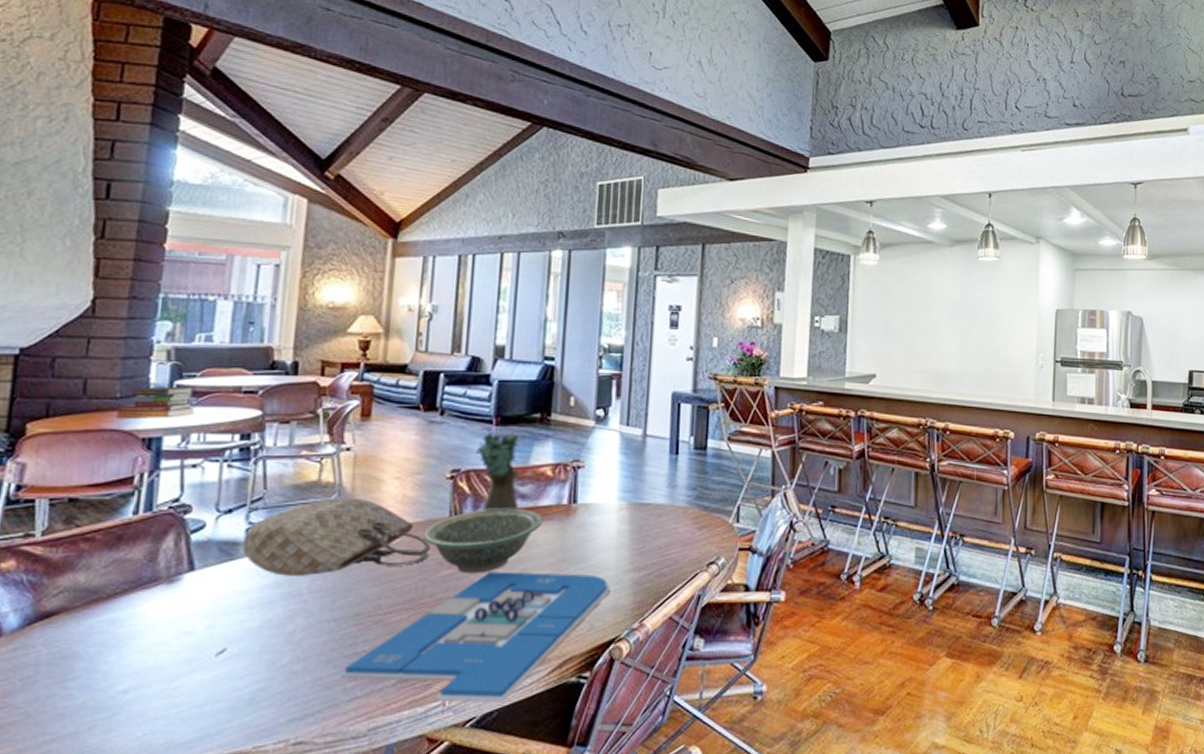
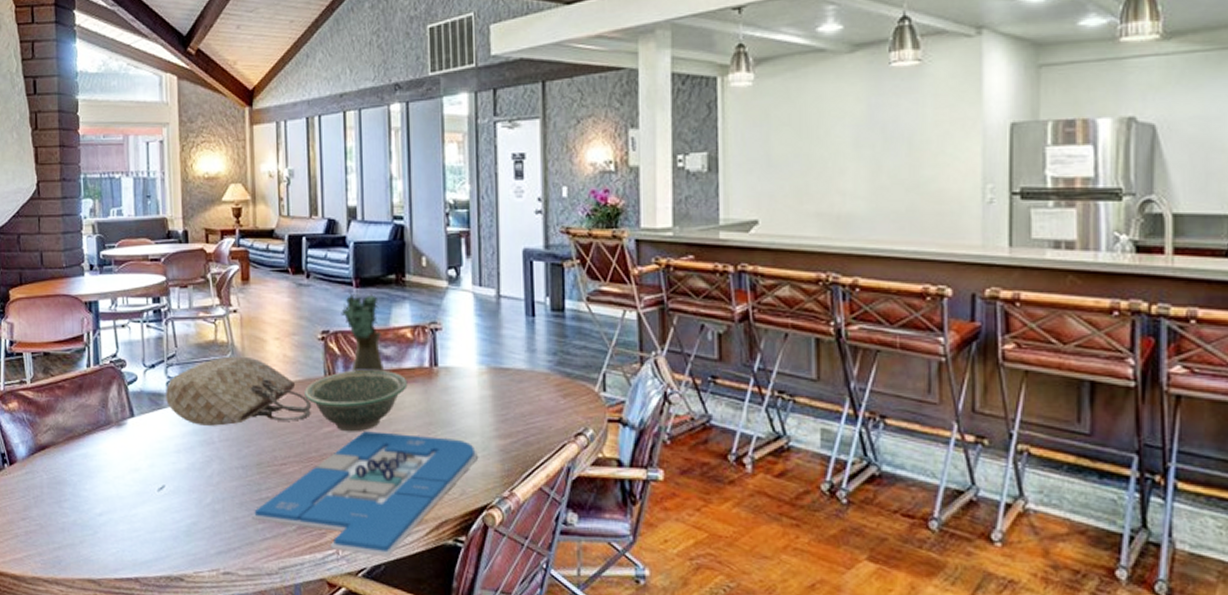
books: present [116,386,196,419] -> none [65,256,118,285]

